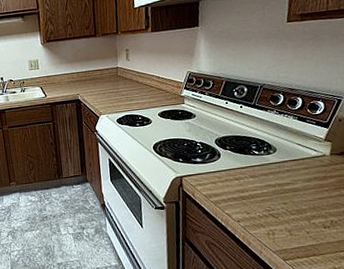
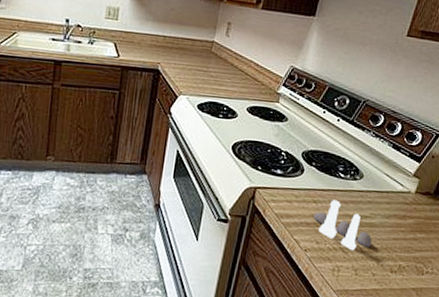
salt and pepper shaker set: none [239,174,300,215] -> present [314,200,372,251]

